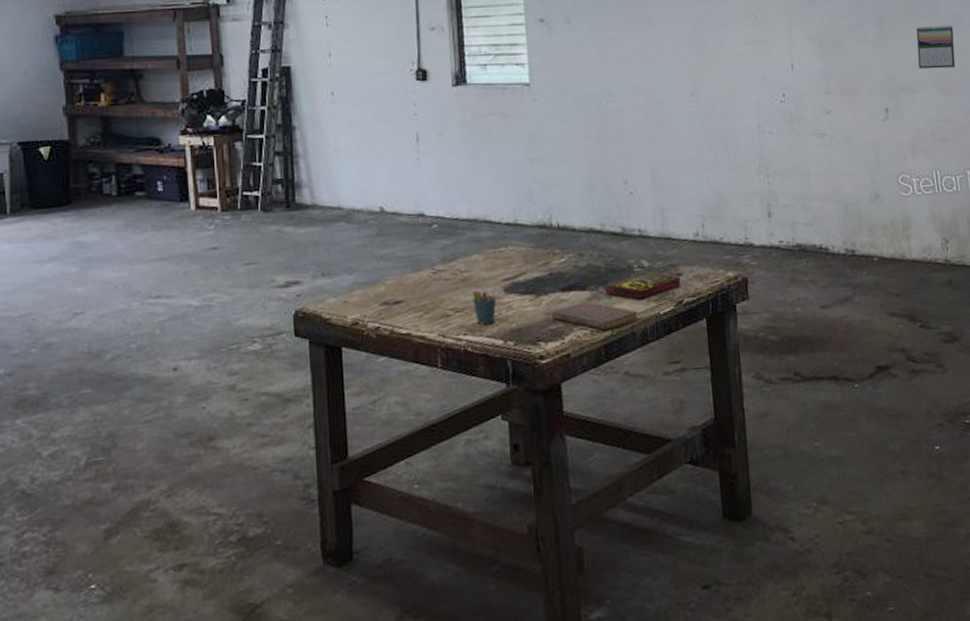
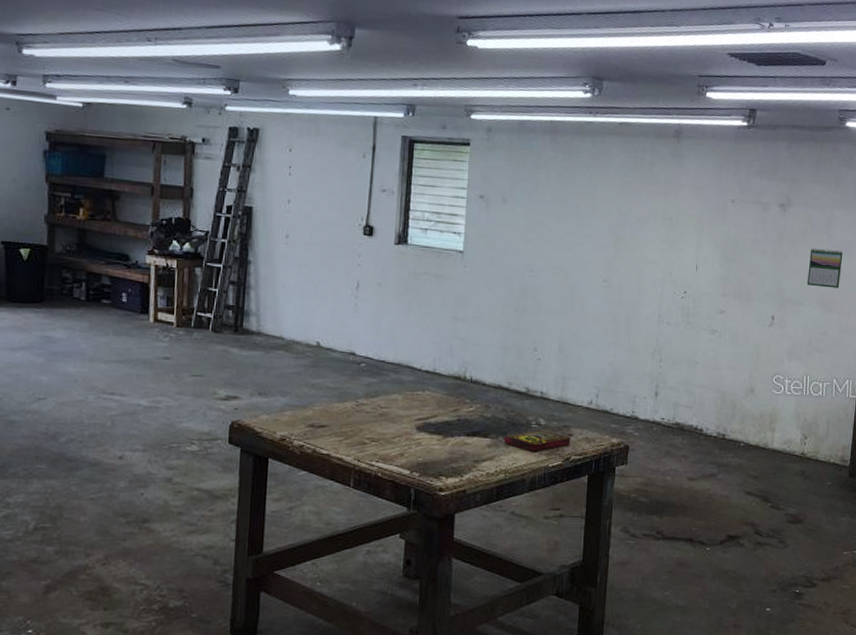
pen holder: present [472,286,497,326] -> none [388,424,411,456]
notebook: present [552,302,638,331] -> none [455,447,530,474]

